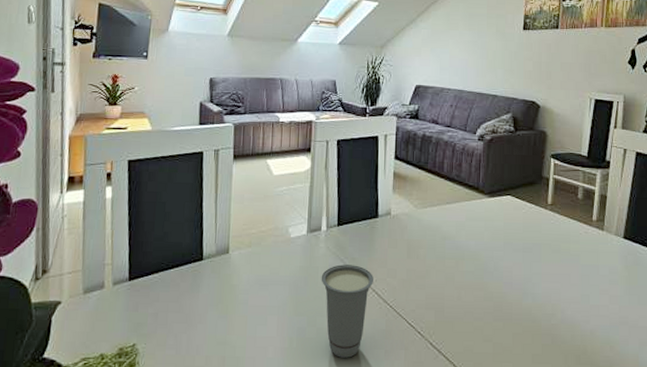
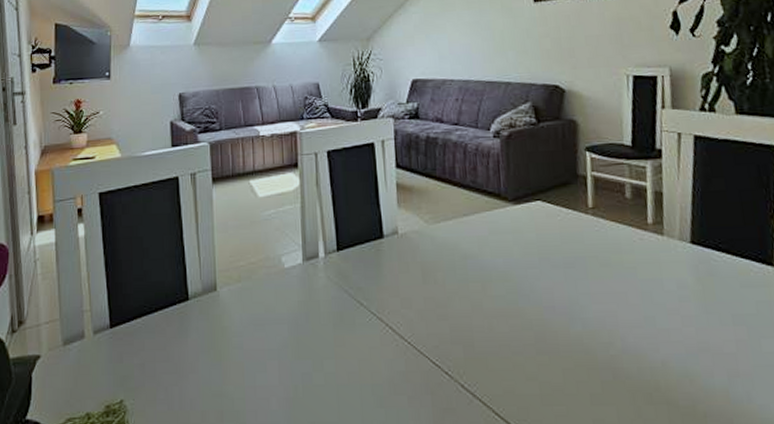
cup: present [321,264,373,358] -> none [323,296,385,407]

